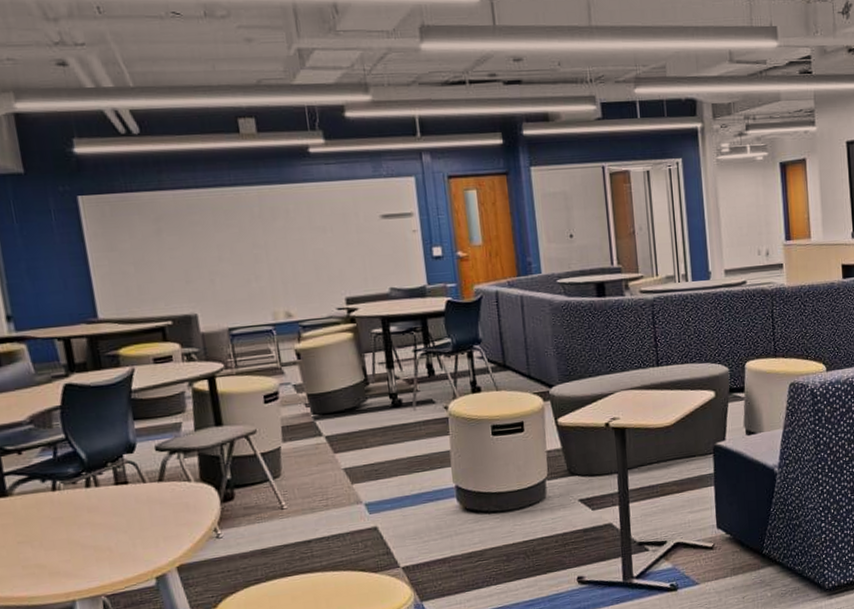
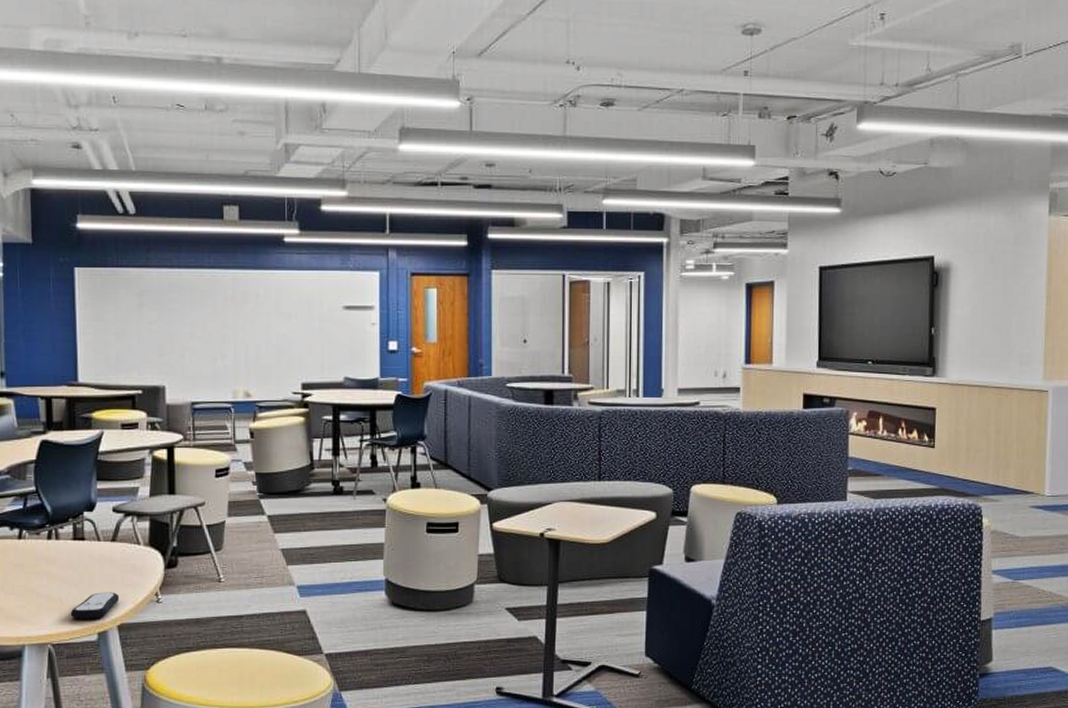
remote control: none [122,533,176,567] -> present [70,592,120,619]

